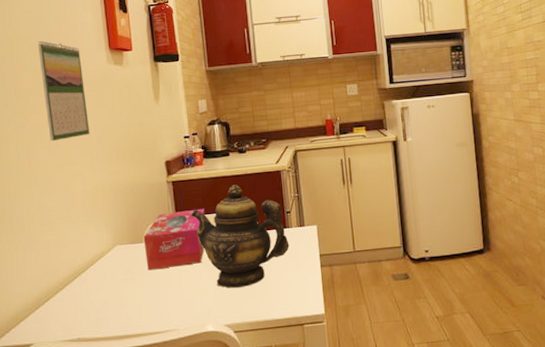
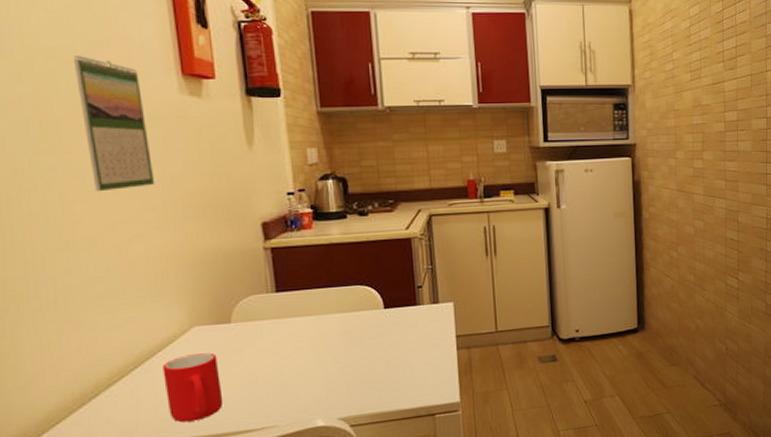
cup: none [94,267,137,324] -> present [162,352,224,423]
tissue box: present [143,208,206,271] -> none [231,281,315,357]
teapot: present [191,185,290,288] -> none [296,253,420,376]

